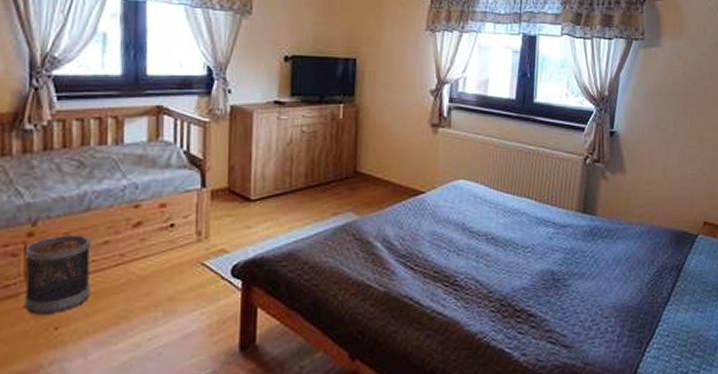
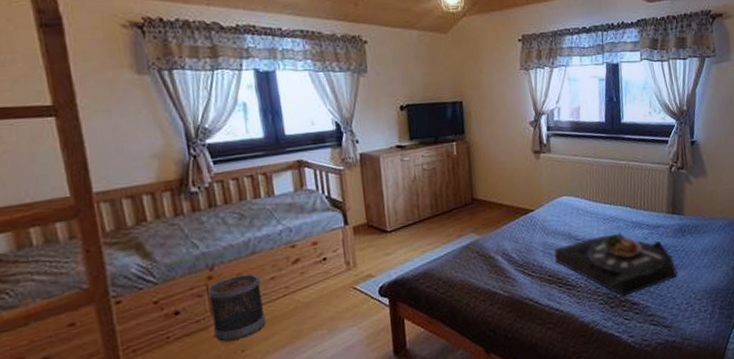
serving tray: none [442,229,584,306] -> present [553,233,678,297]

